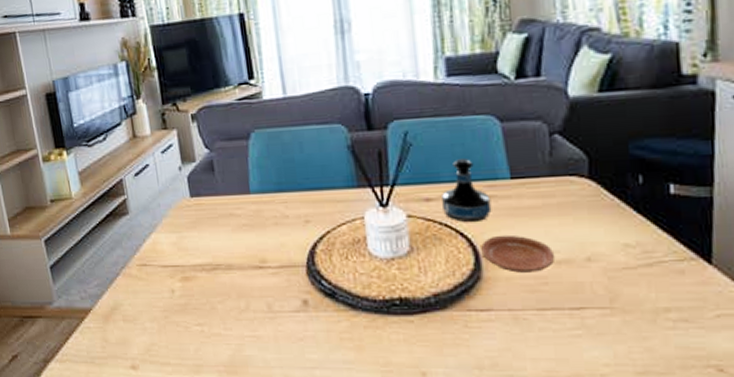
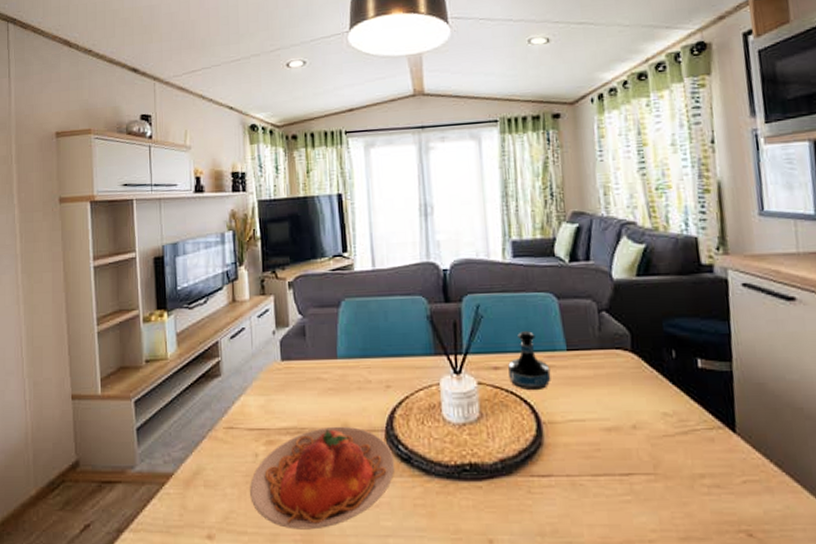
plate: none [169,262,319,362] -> present [250,426,395,530]
plate: present [481,235,556,273] -> none [542,402,606,439]

